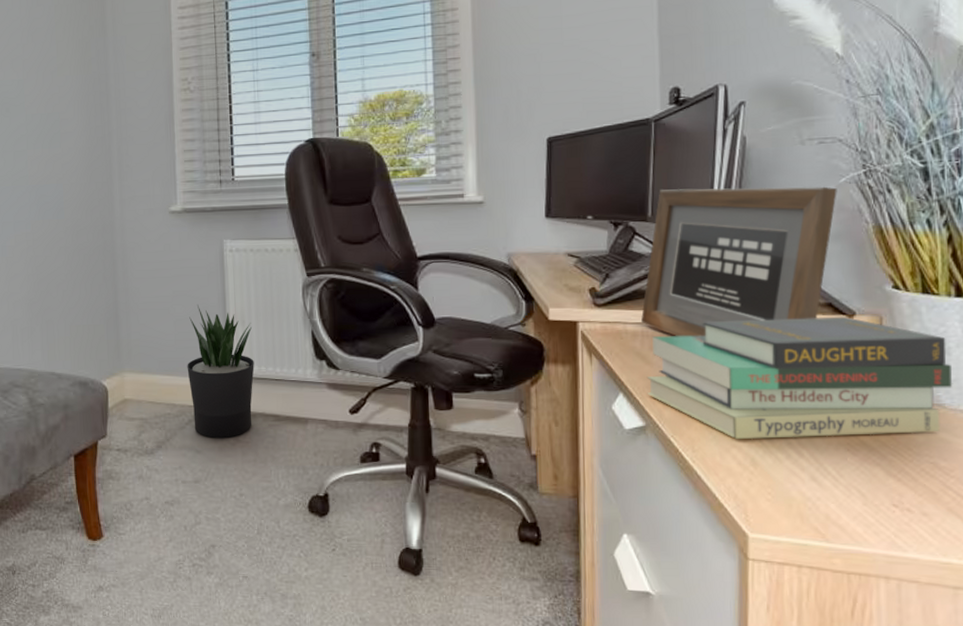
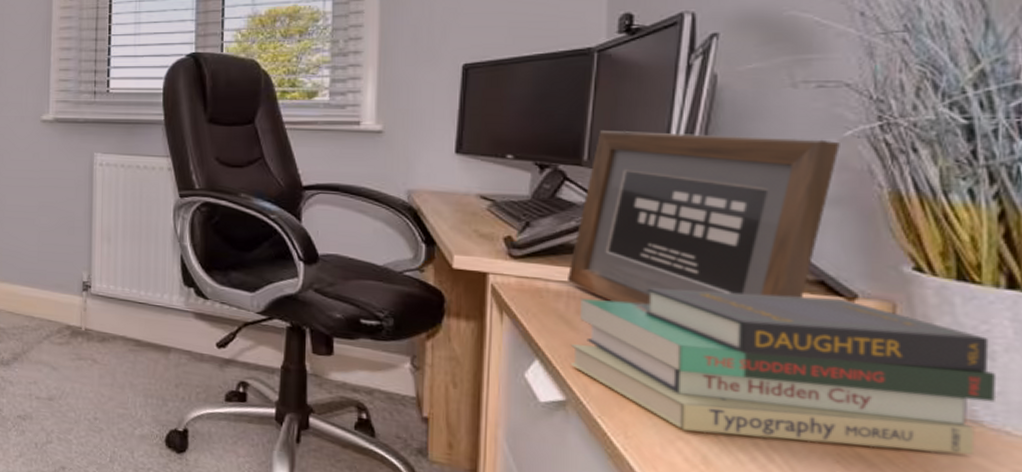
planter: present [187,305,255,438] -> none [48,218,118,358]

